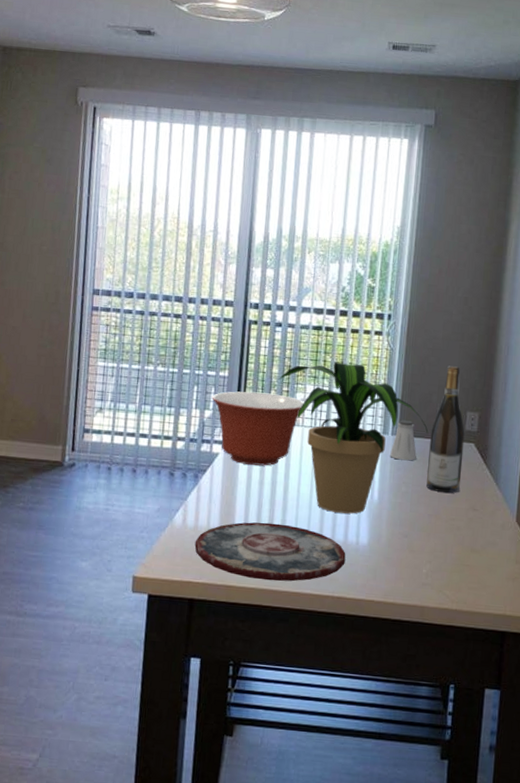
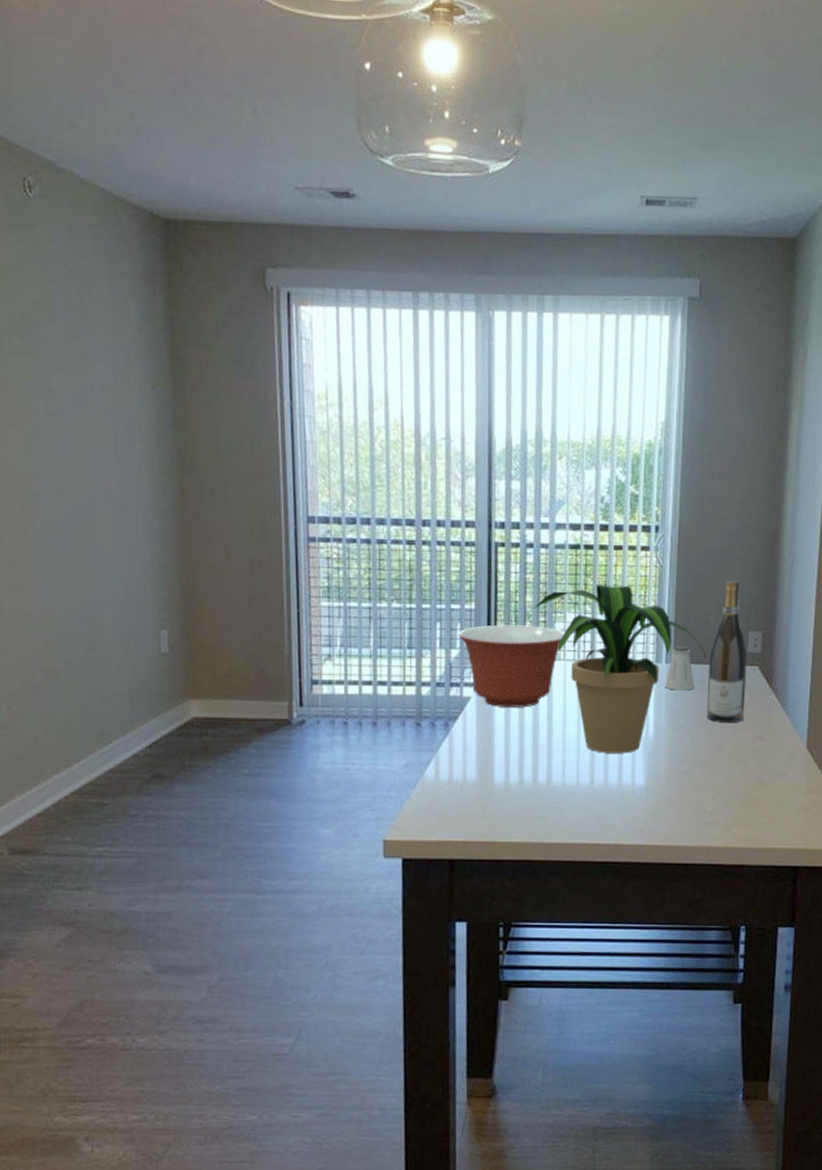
plate: present [194,522,346,582] -> none [451,770,621,833]

